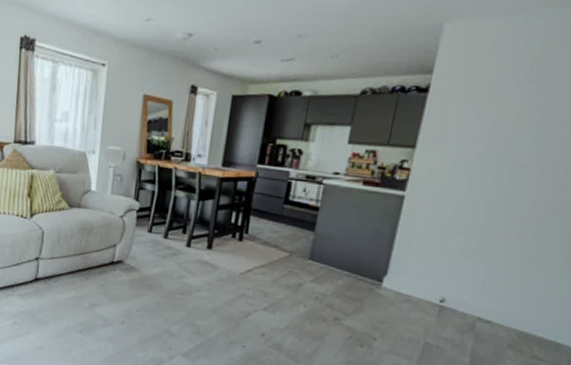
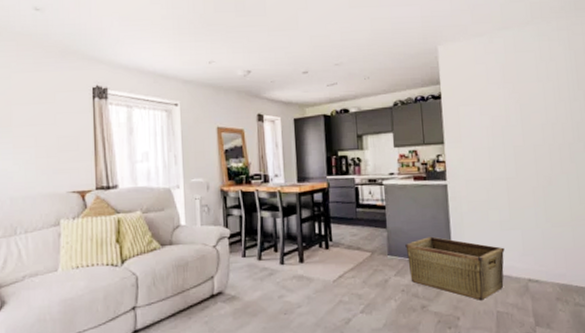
hamper: none [328,249,458,327] -> present [405,236,505,300]

